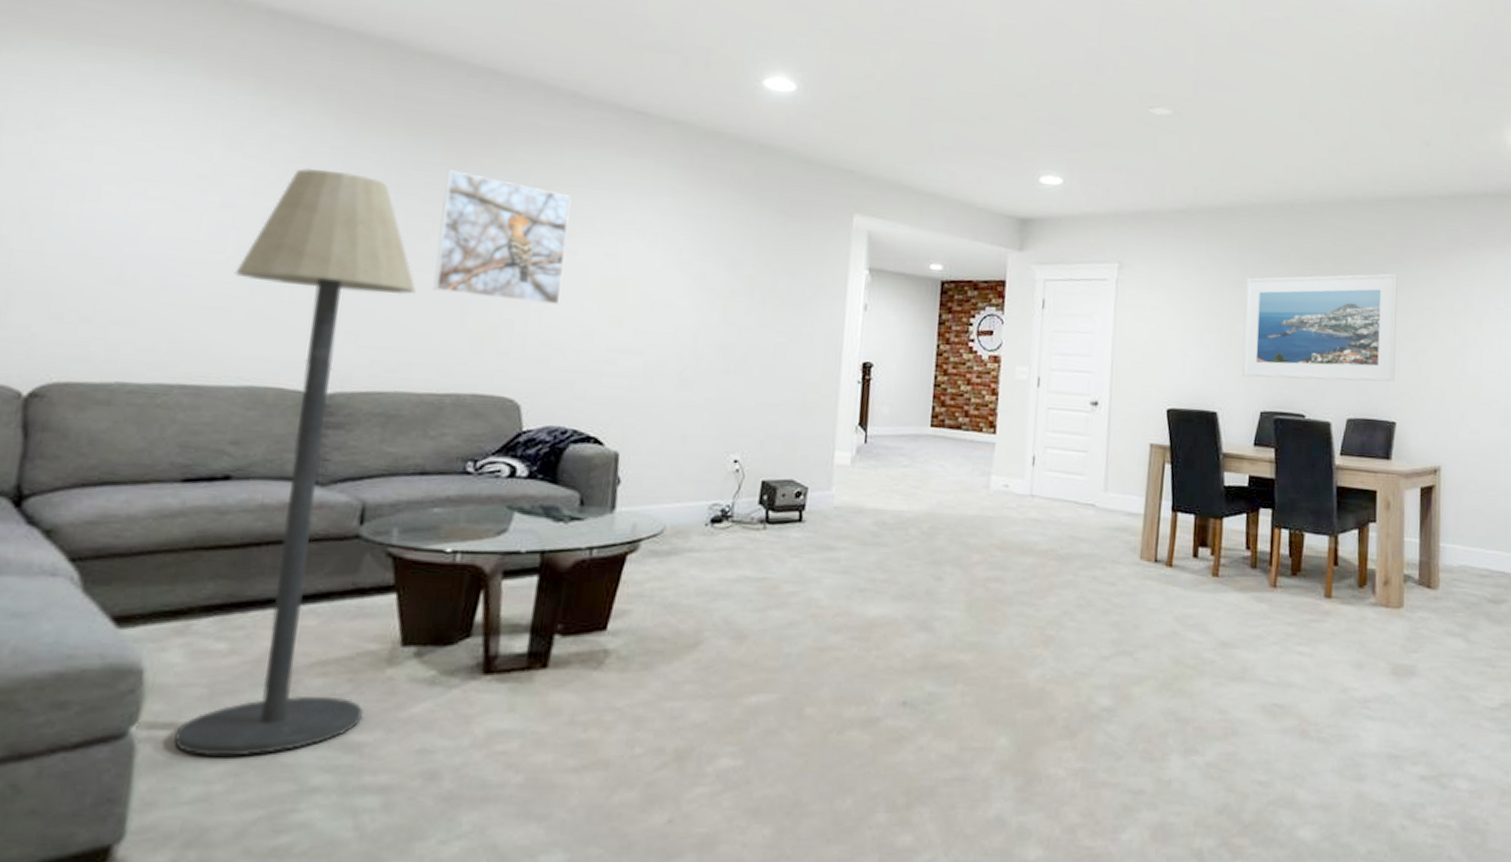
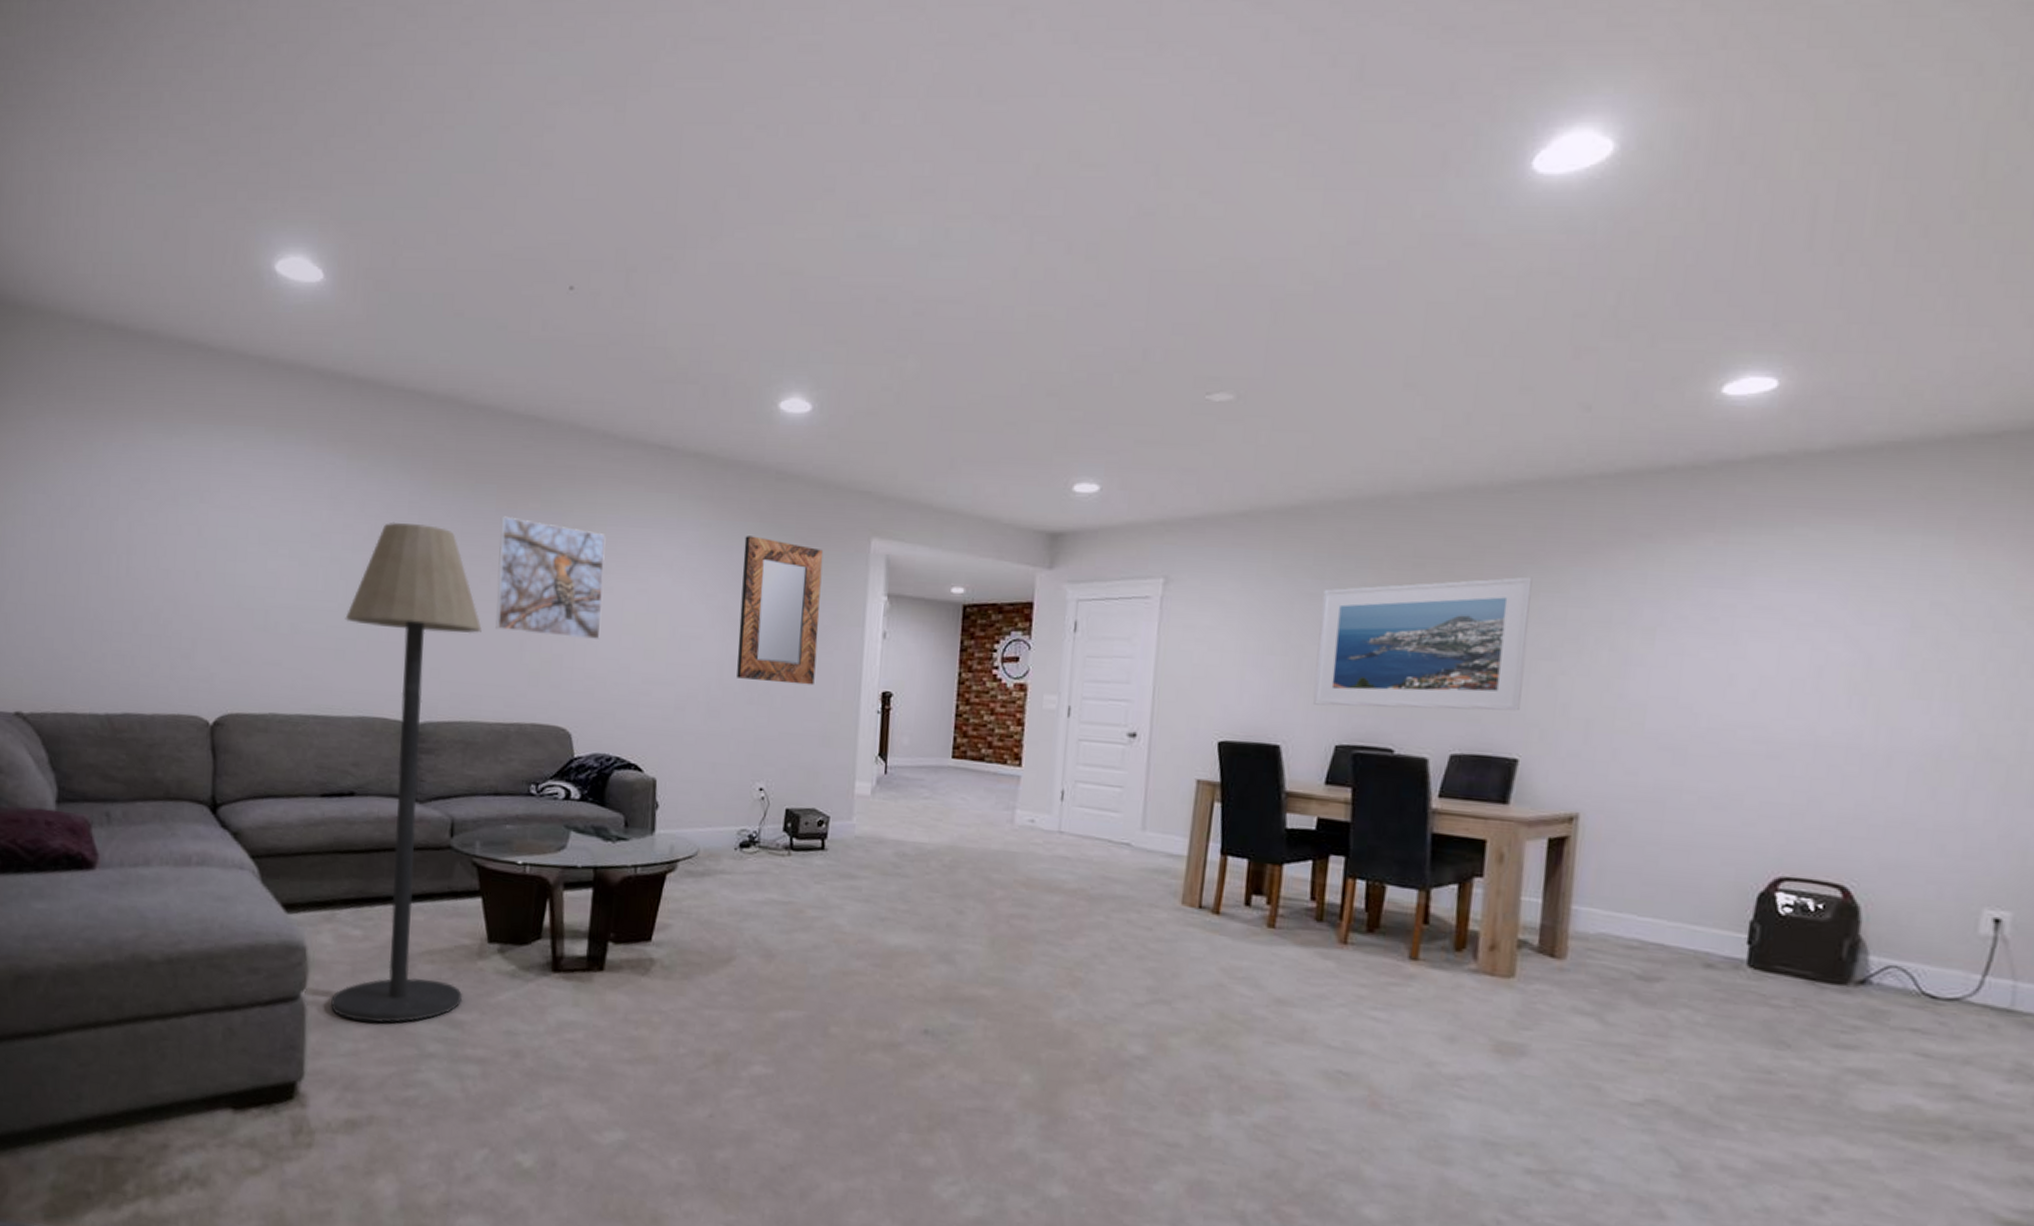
home mirror: none [712,205,806,356] -> present [737,536,824,686]

